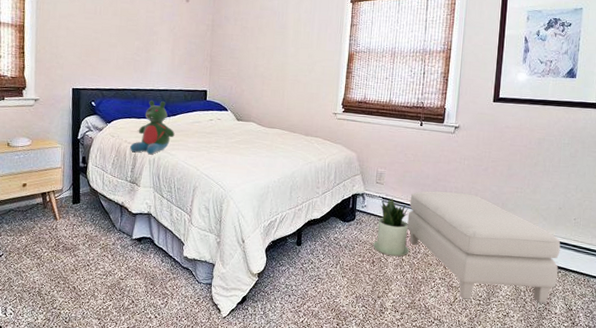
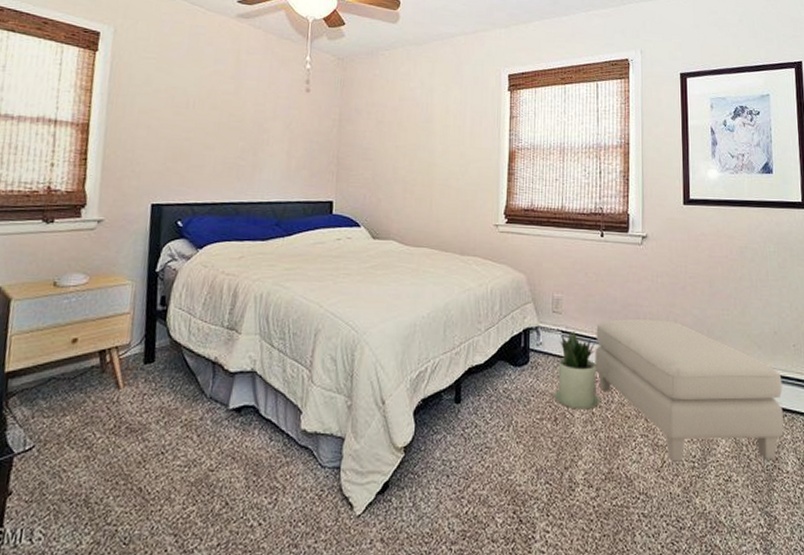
stuffed animal: present [130,100,175,155] -> none [228,217,290,289]

